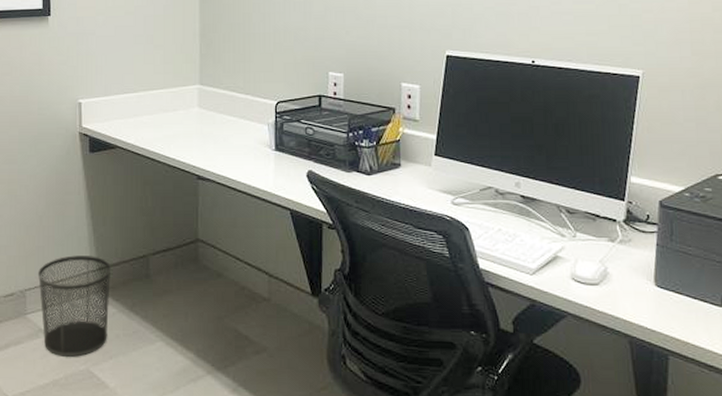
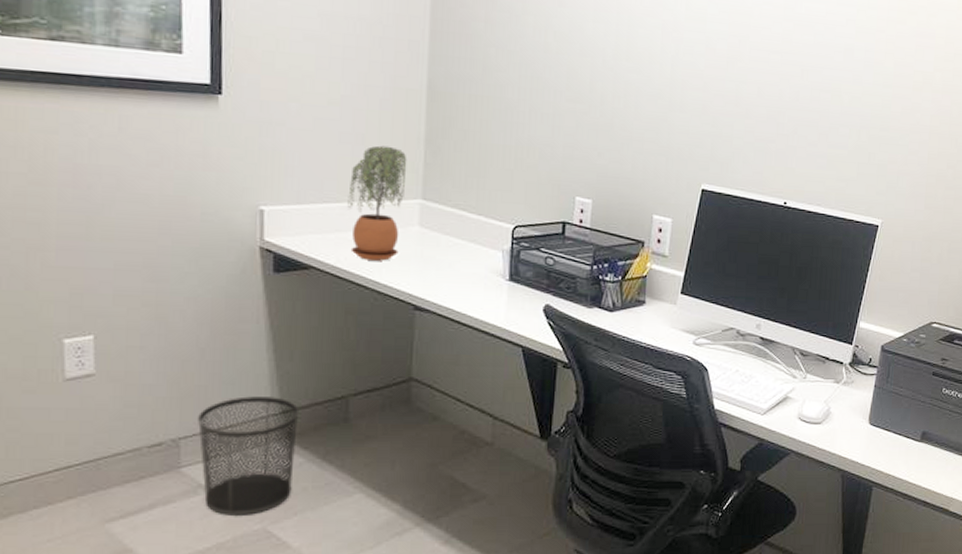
potted plant: none [142,43,187,139] -> present [347,145,407,261]

